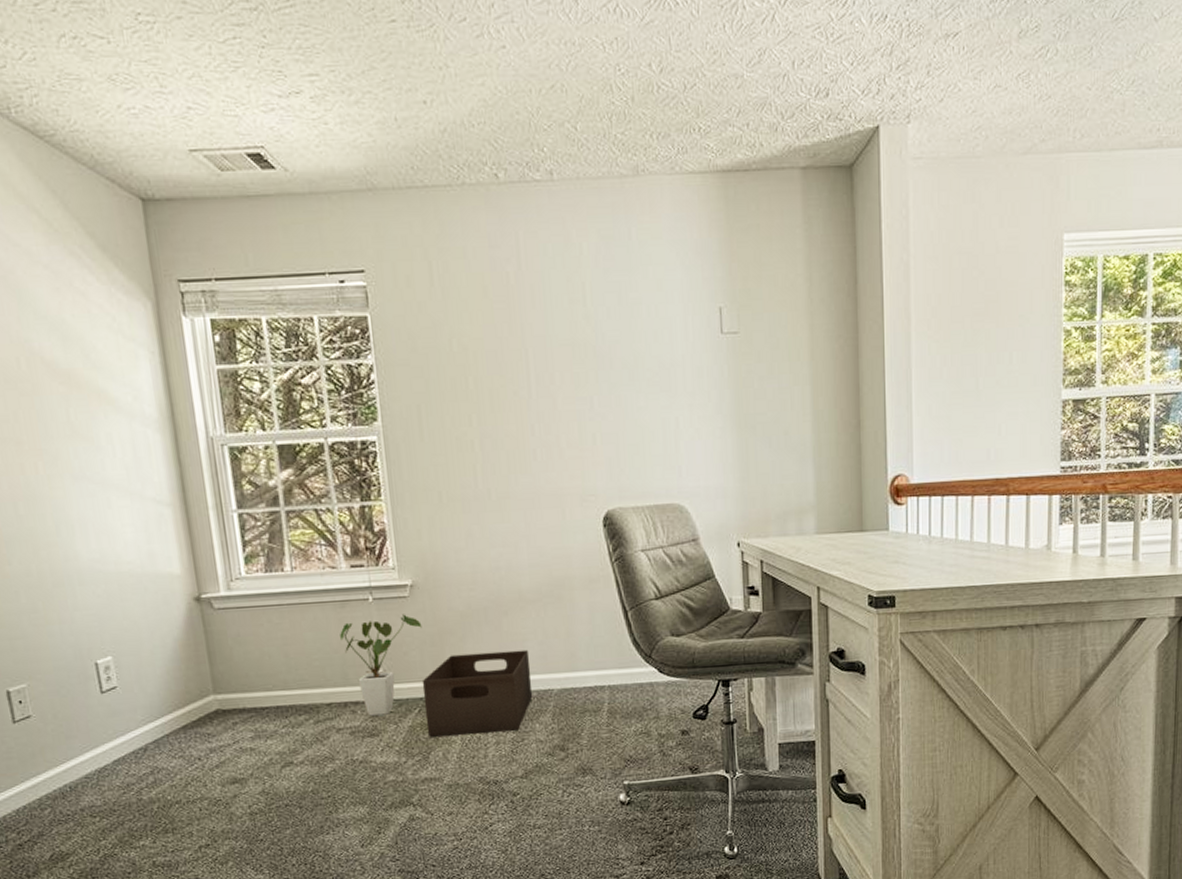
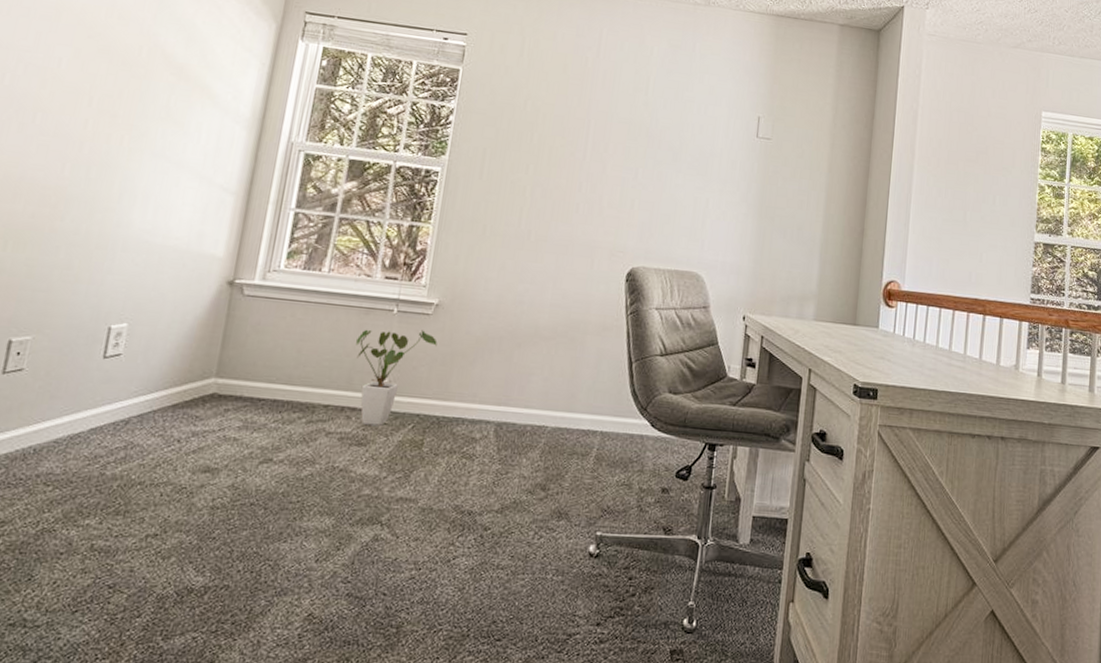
storage basket: present [422,649,533,737] -> none [415,377,533,462]

